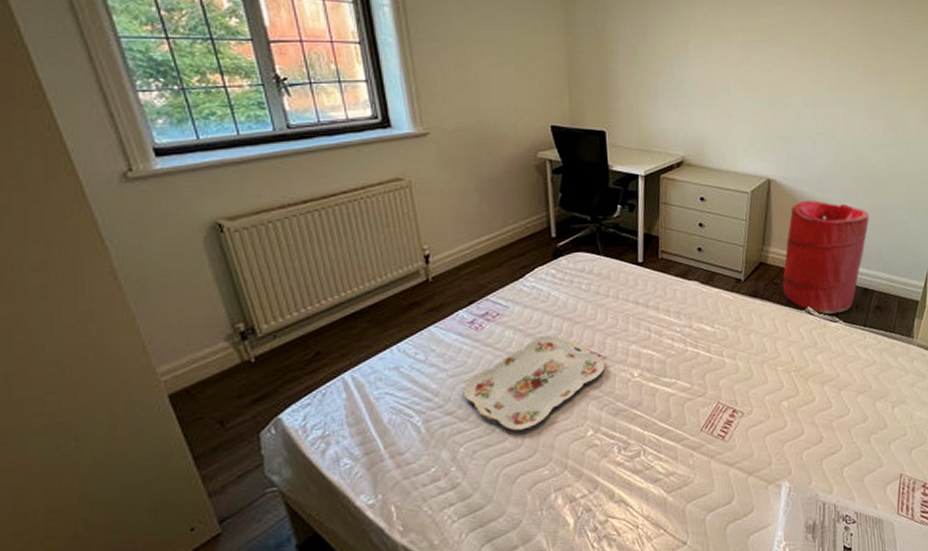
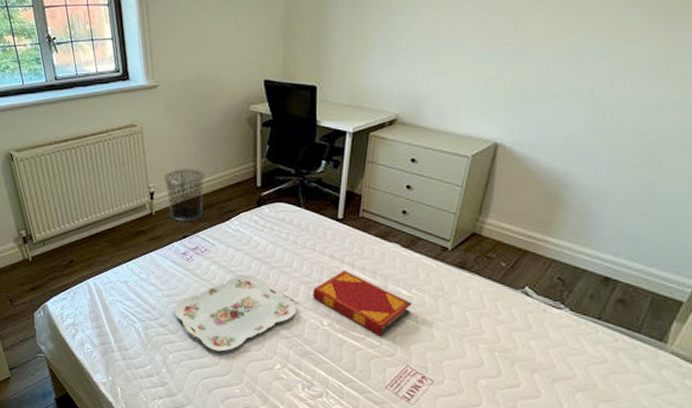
waste bin: none [441,224,493,286] -> present [163,169,205,222]
hardback book: none [620,315,716,378] -> present [312,270,412,337]
laundry hamper: present [782,200,869,314] -> none [496,171,627,300]

